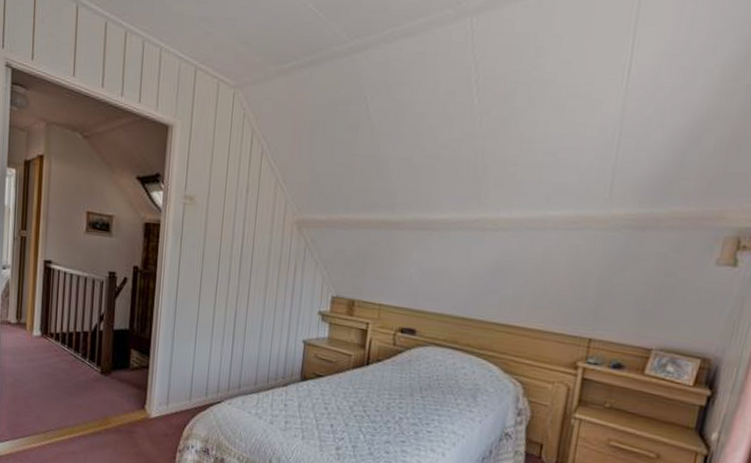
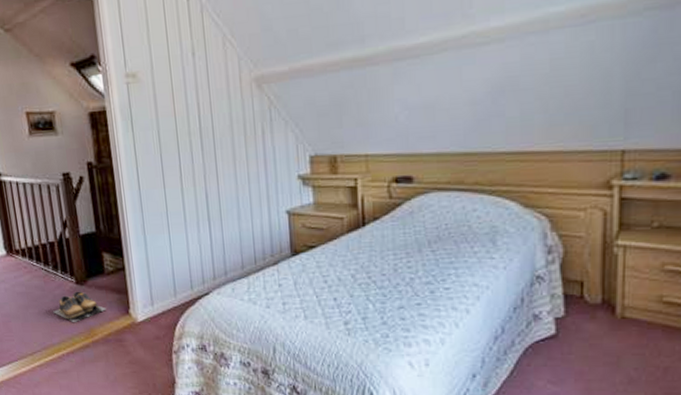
shoes: none [74,380,124,409] -> present [53,291,106,322]

